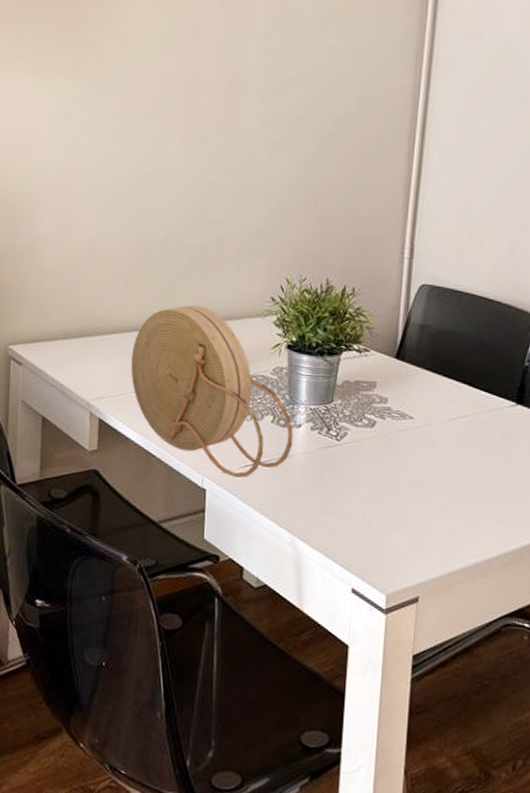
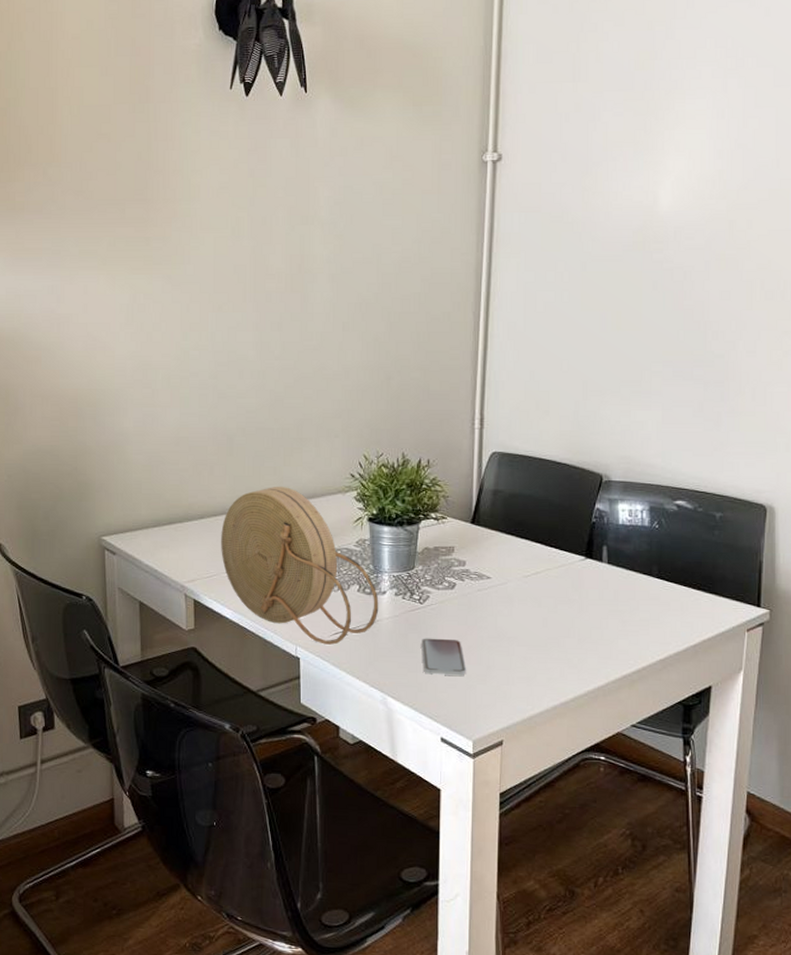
smartphone: none [335,478,383,522] -> present [421,638,466,676]

